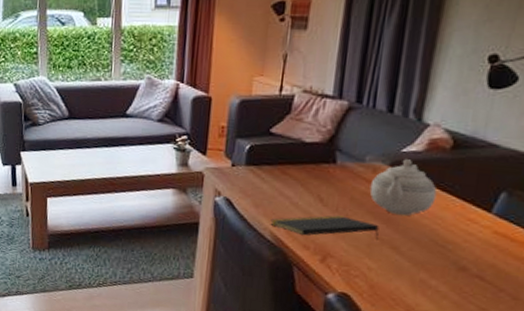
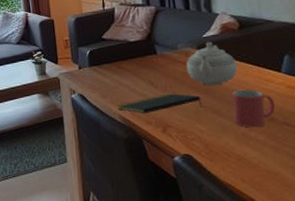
mug: none [414,225,472,276] -> present [232,89,275,128]

